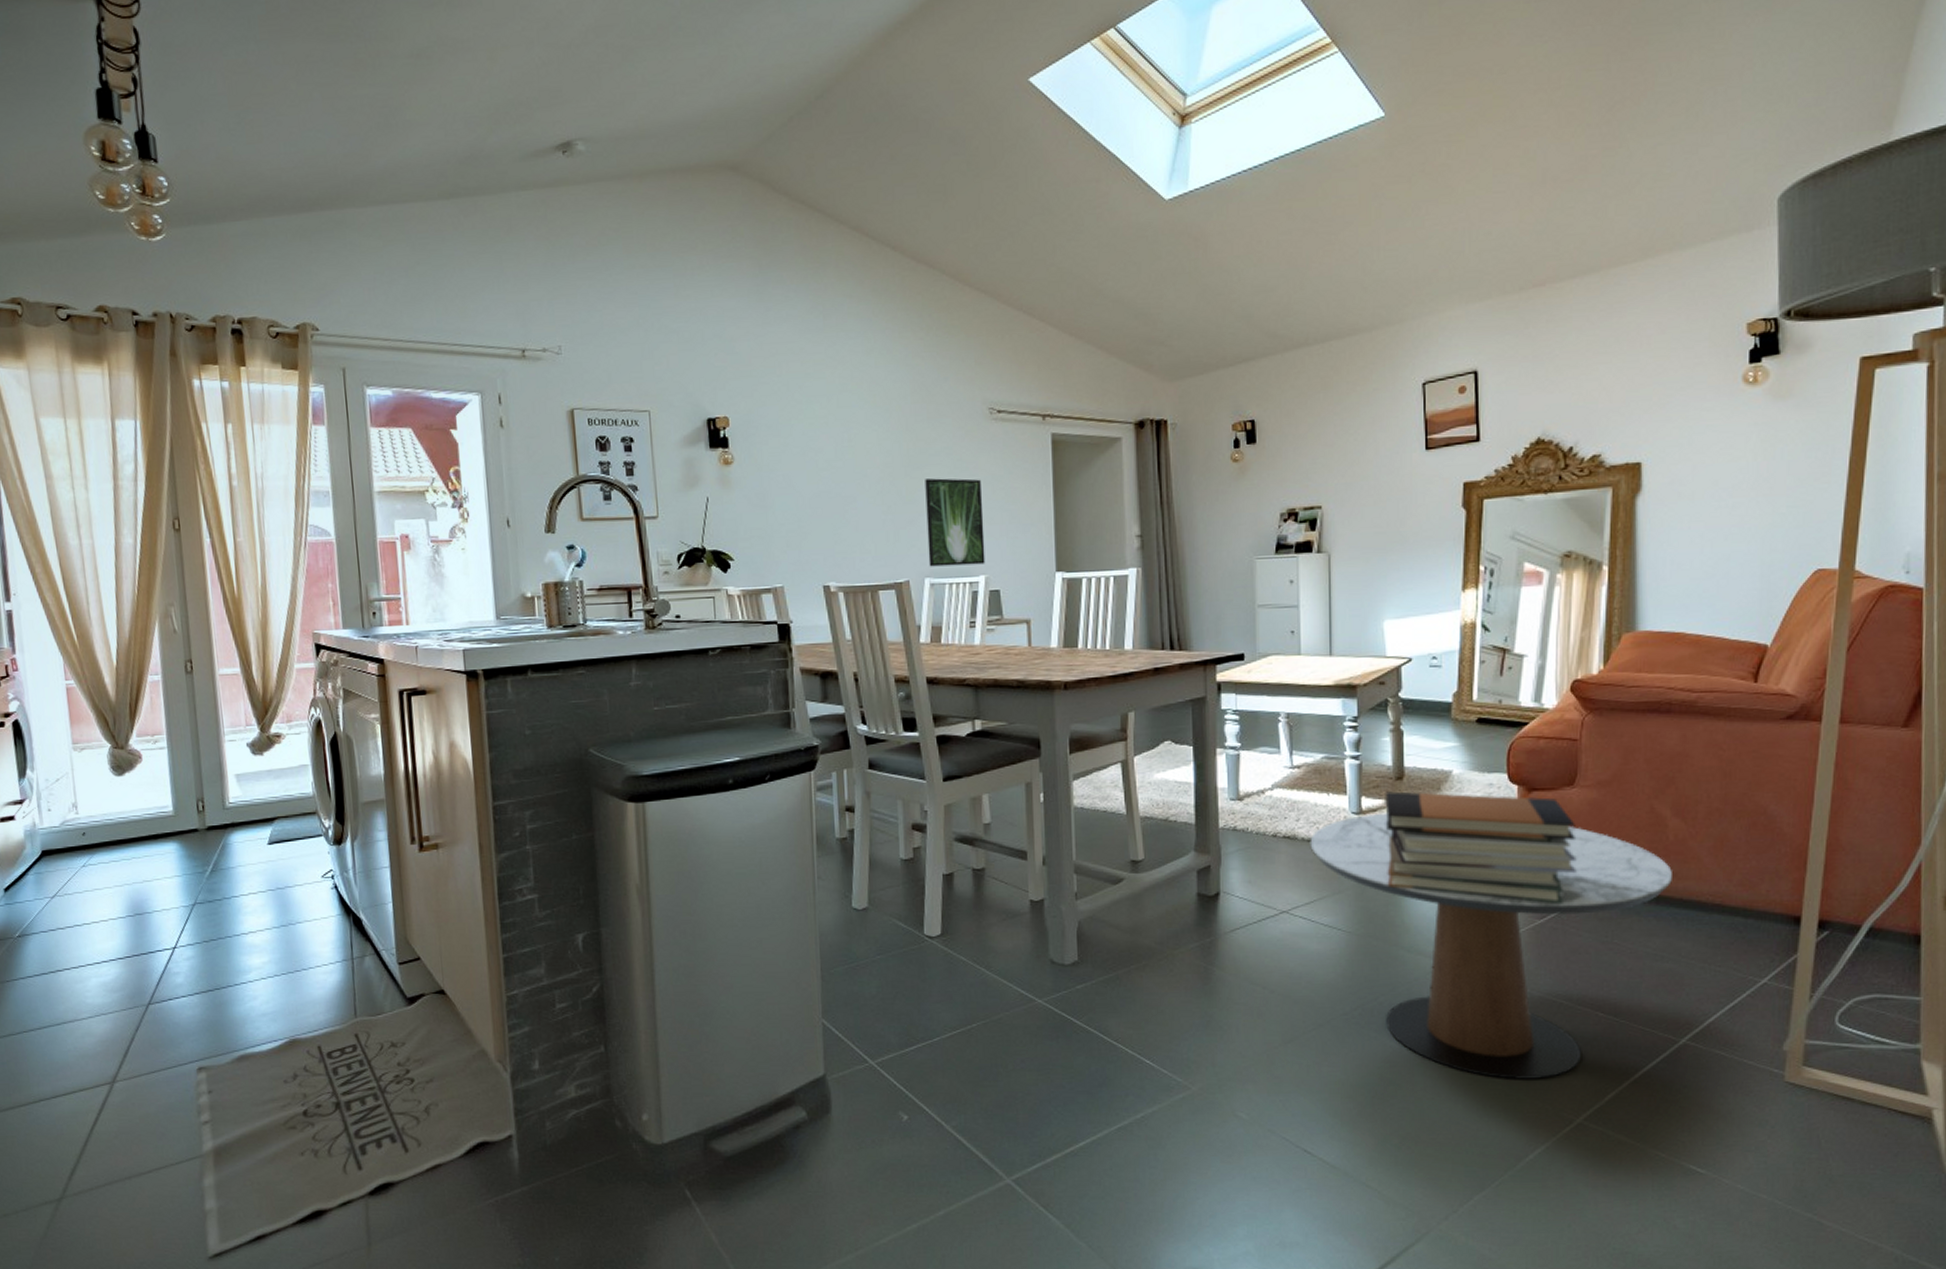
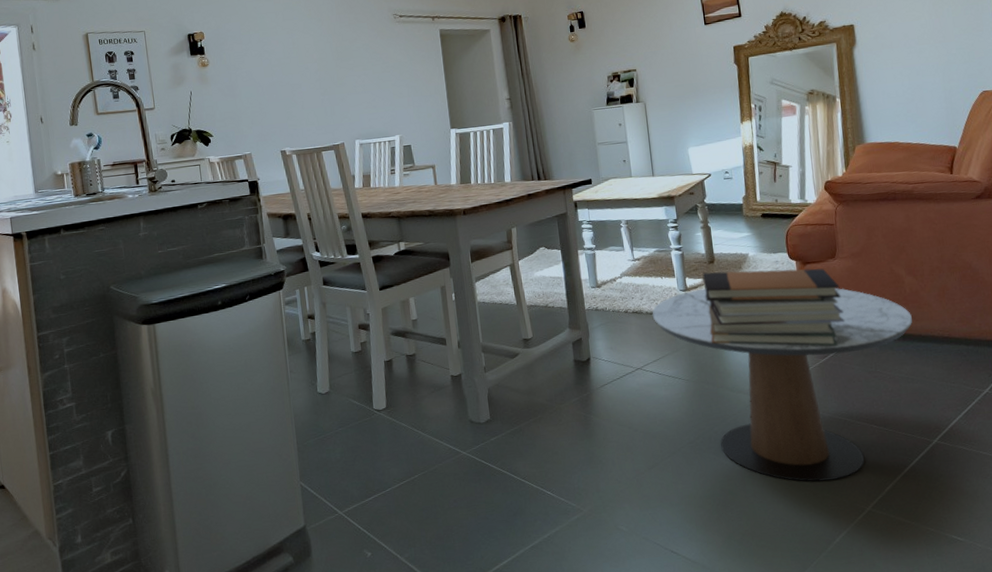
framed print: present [925,478,986,567] -> none [350,65,399,132]

